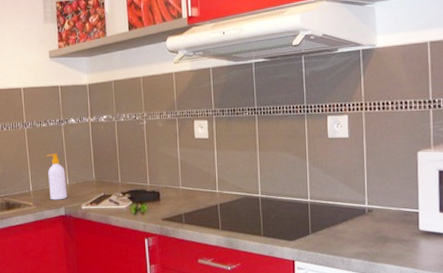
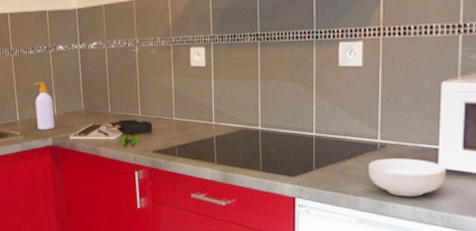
cereal bowl: none [359,221,426,258] -> present [369,158,446,197]

